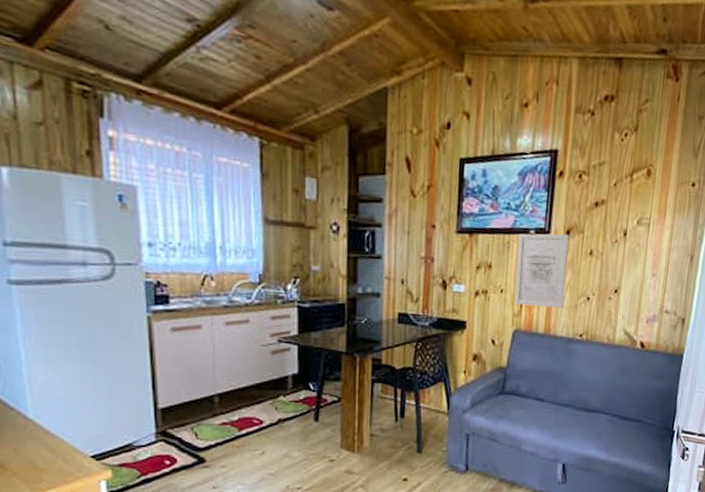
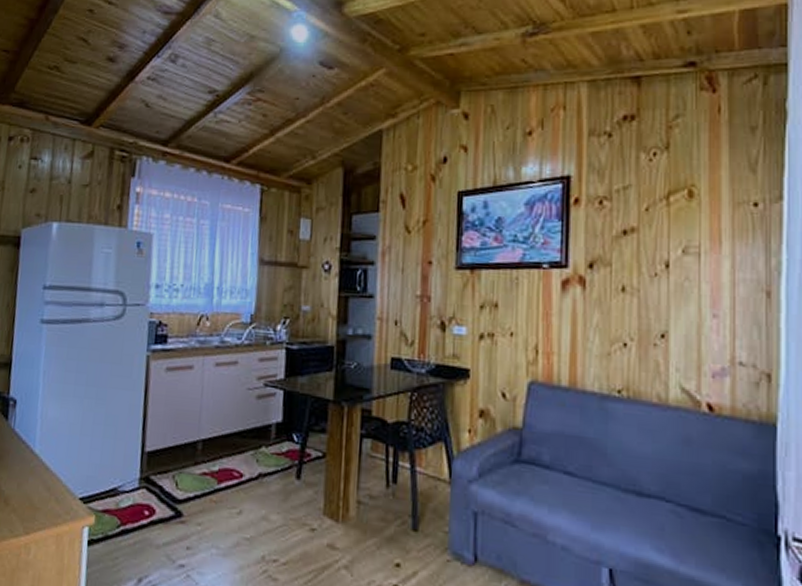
wall art: present [514,233,570,308] -> none [528,267,593,356]

